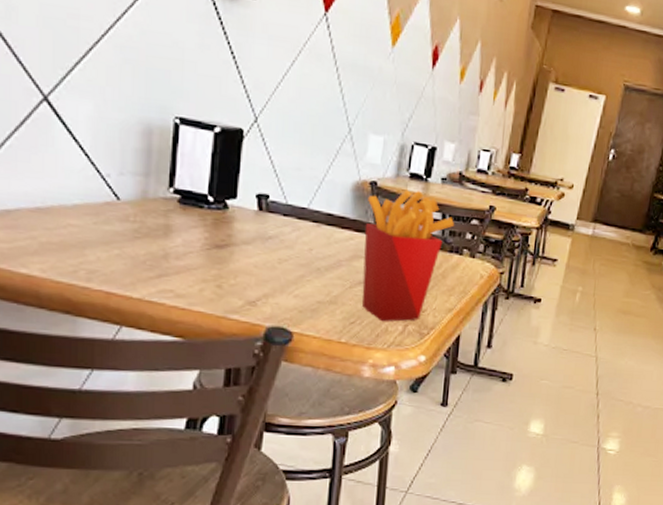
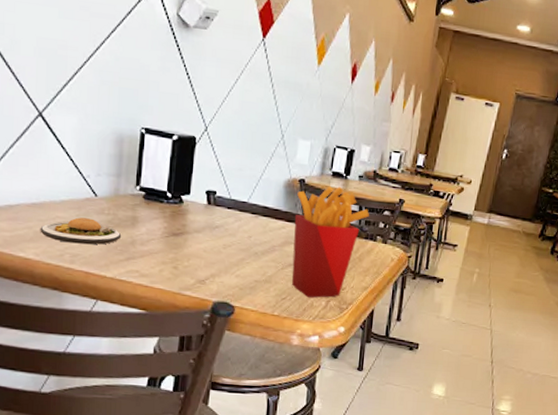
hamburger: none [47,225,151,259] -> present [40,217,122,245]

